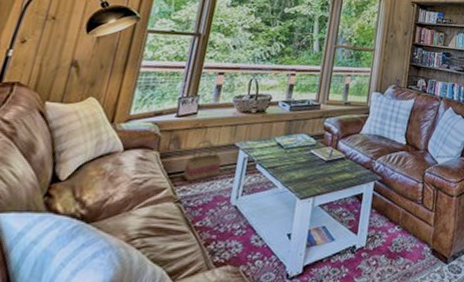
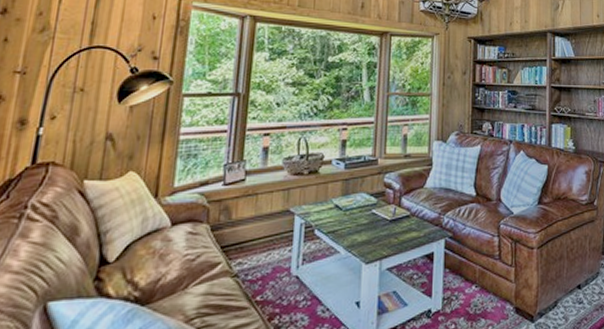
basket: present [182,140,223,182] -> none [237,208,278,255]

